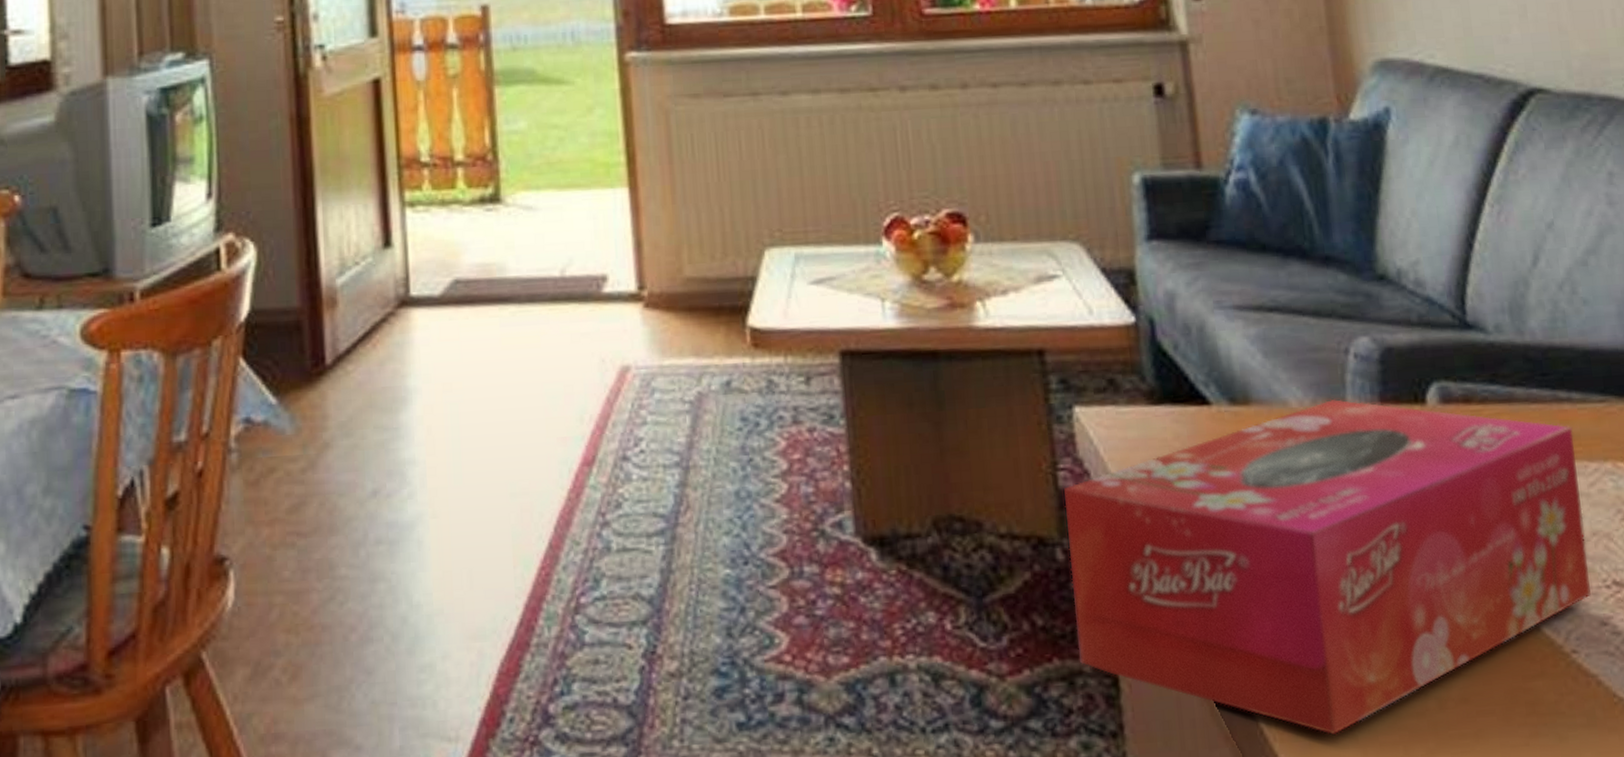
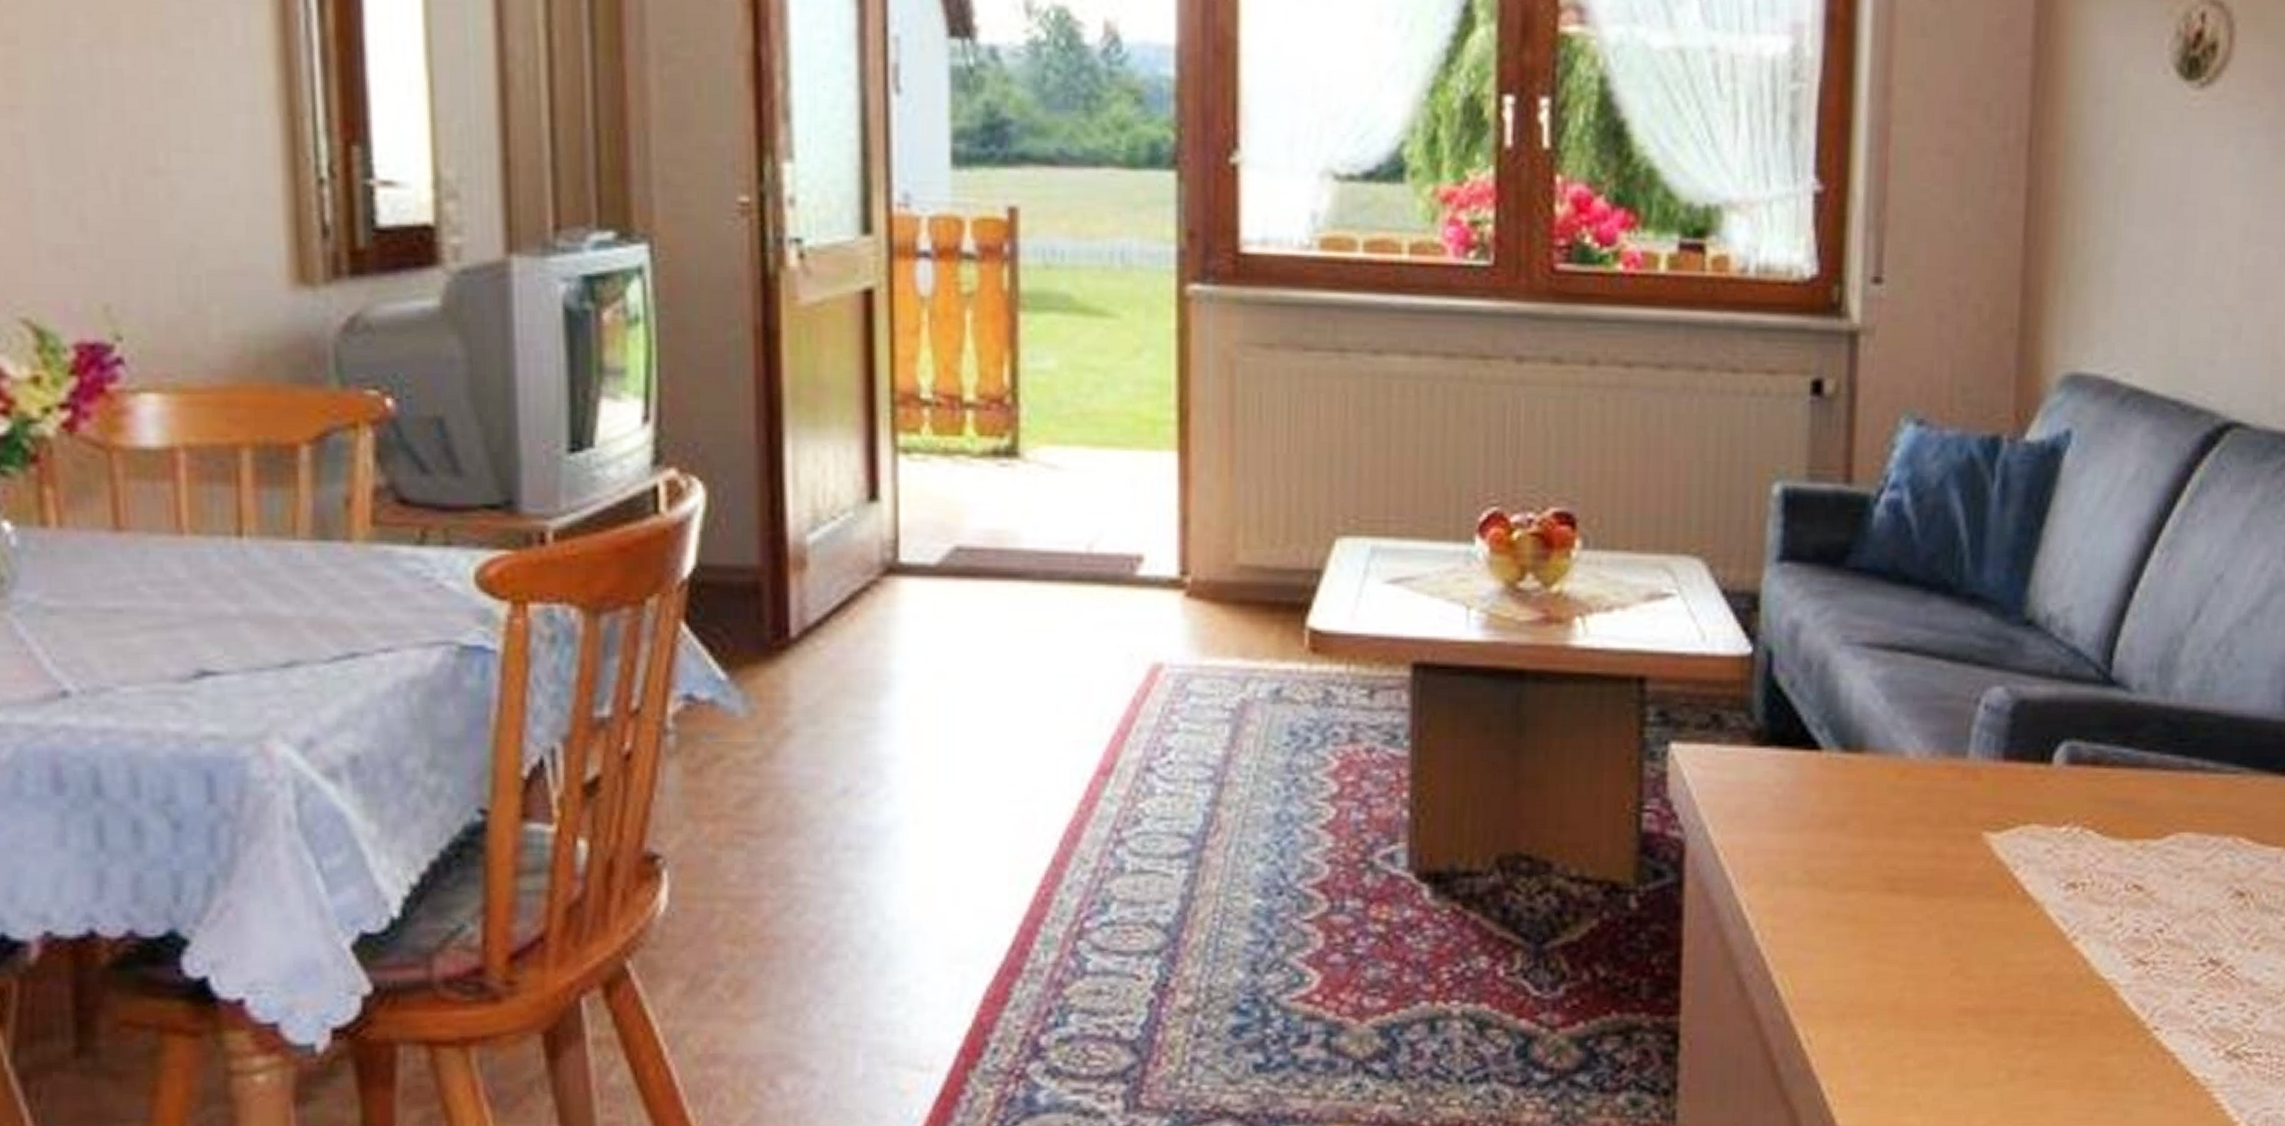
tissue box: present [1064,398,1591,736] -> none [1640,752,2200,1102]

